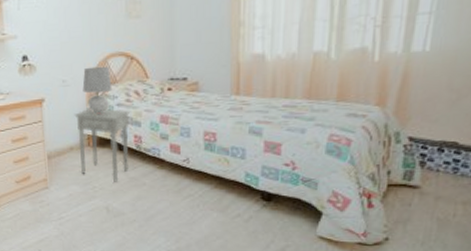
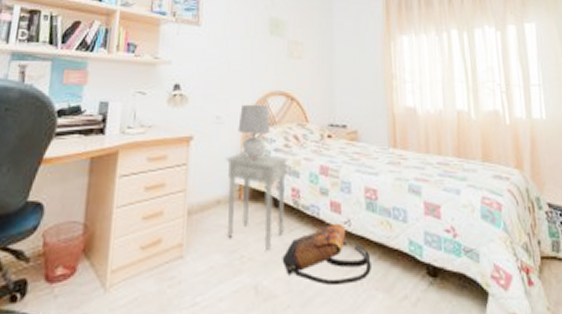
backpack: none [128,161,207,207] -> present [282,223,371,286]

